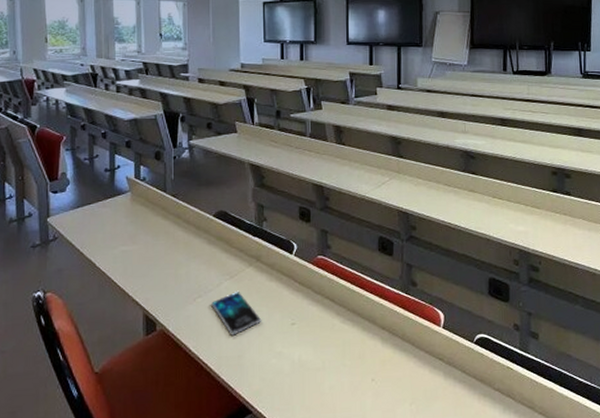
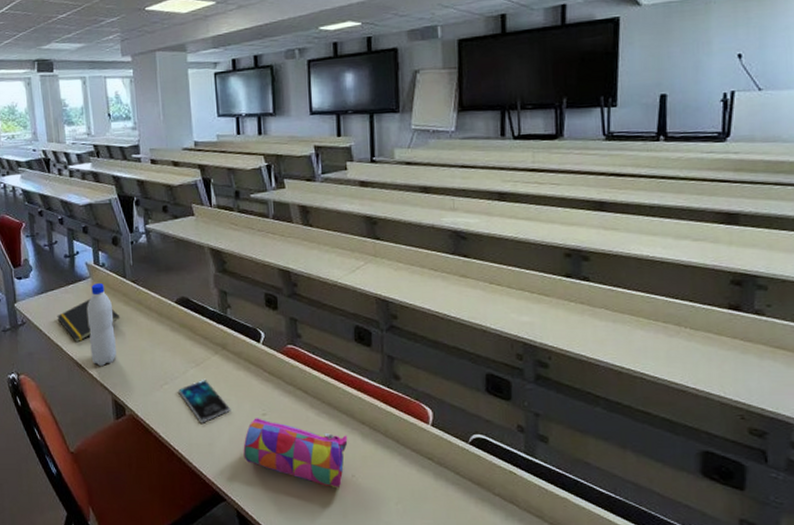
notepad: none [92,212,158,258] -> present [57,298,120,343]
water bottle: none [123,196,151,282] -> present [86,282,117,367]
pencil case: none [271,327,369,393] -> present [243,418,348,489]

